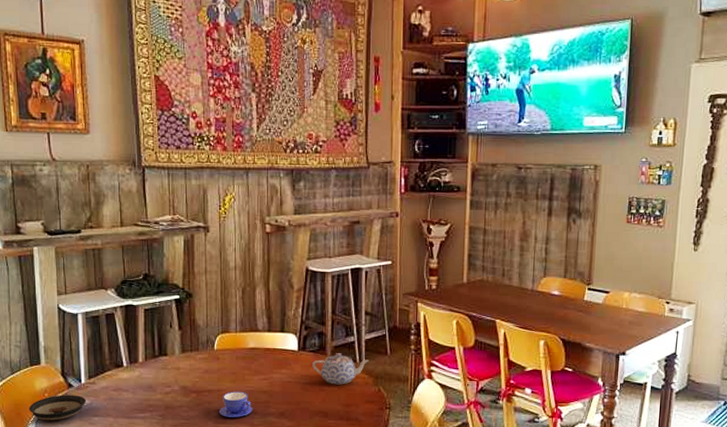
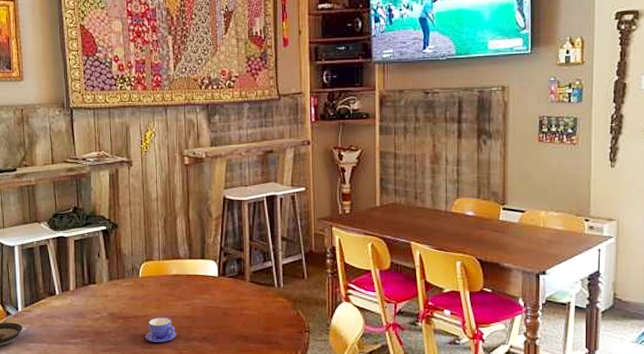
teapot: present [312,353,368,385] -> none [232,278,286,309]

